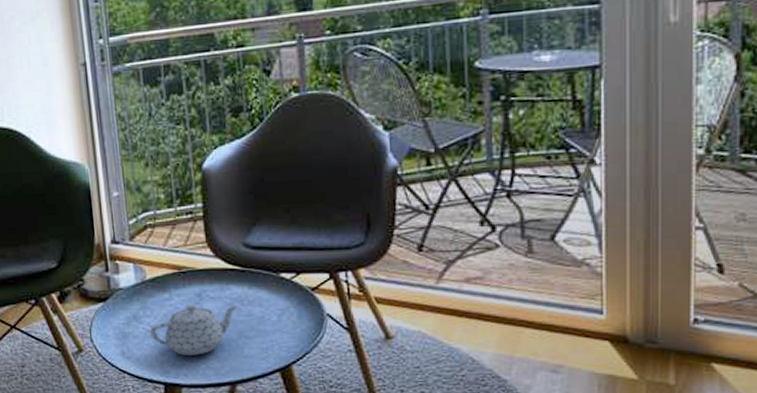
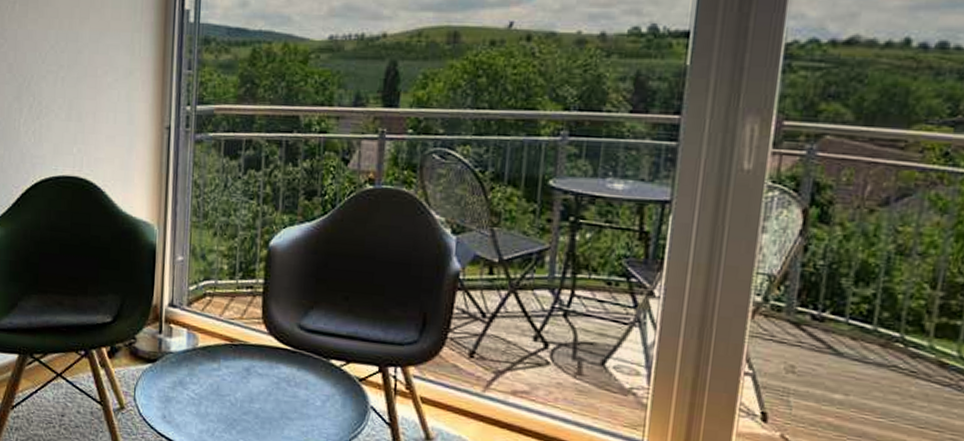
teapot: present [150,303,239,356] -> none [194,377,285,430]

